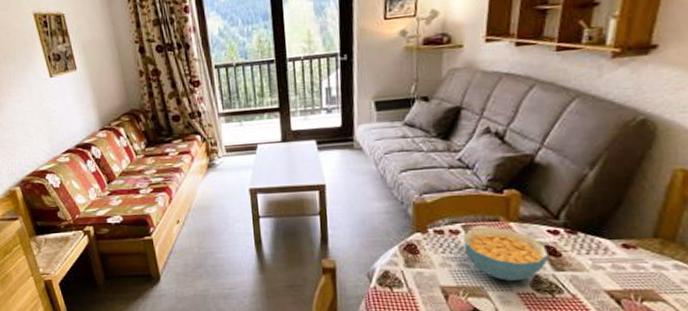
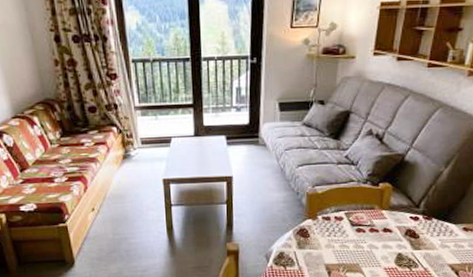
cereal bowl: present [463,226,548,281] -> none [346,214,409,258]

